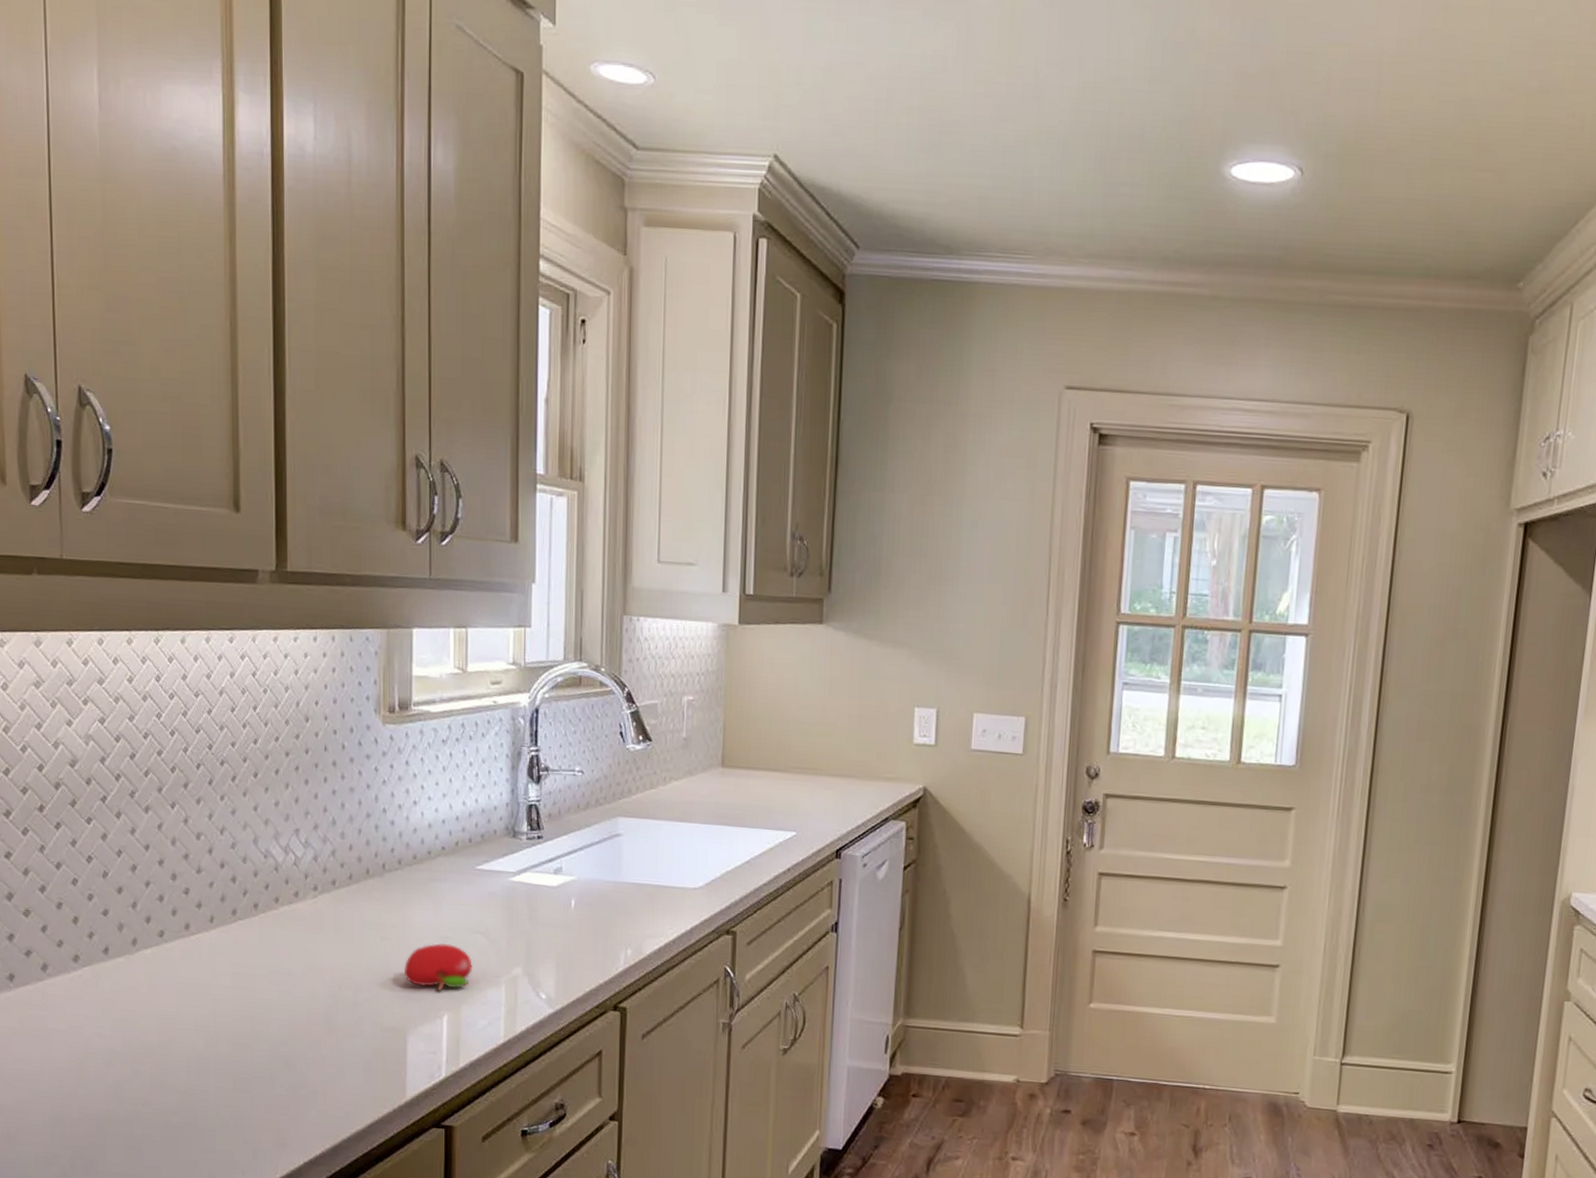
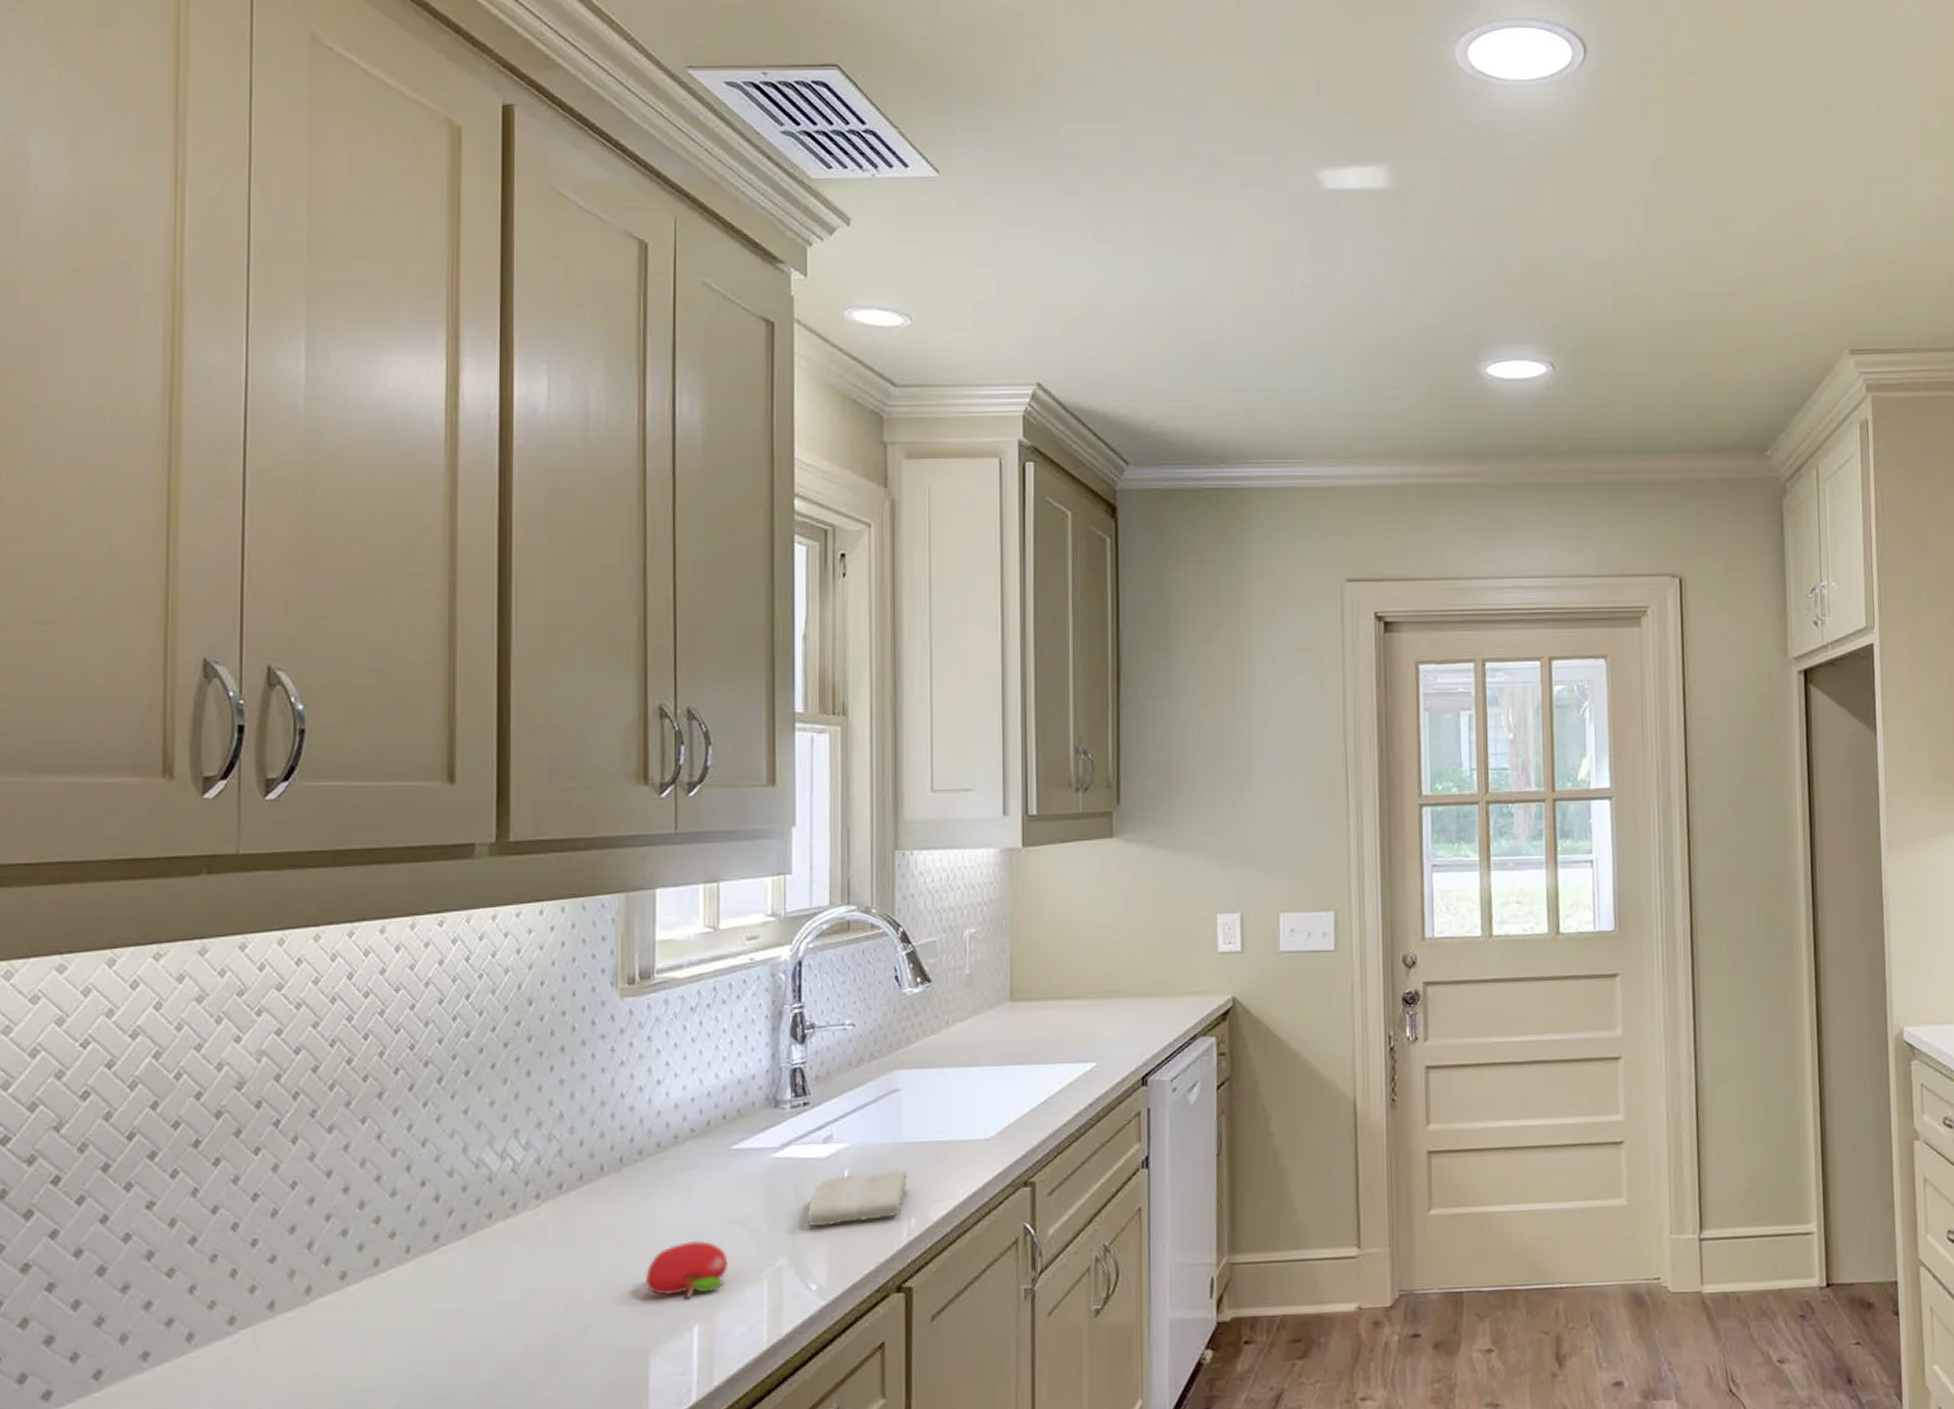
washcloth: none [539,903,626,946] -> present [807,1170,908,1226]

